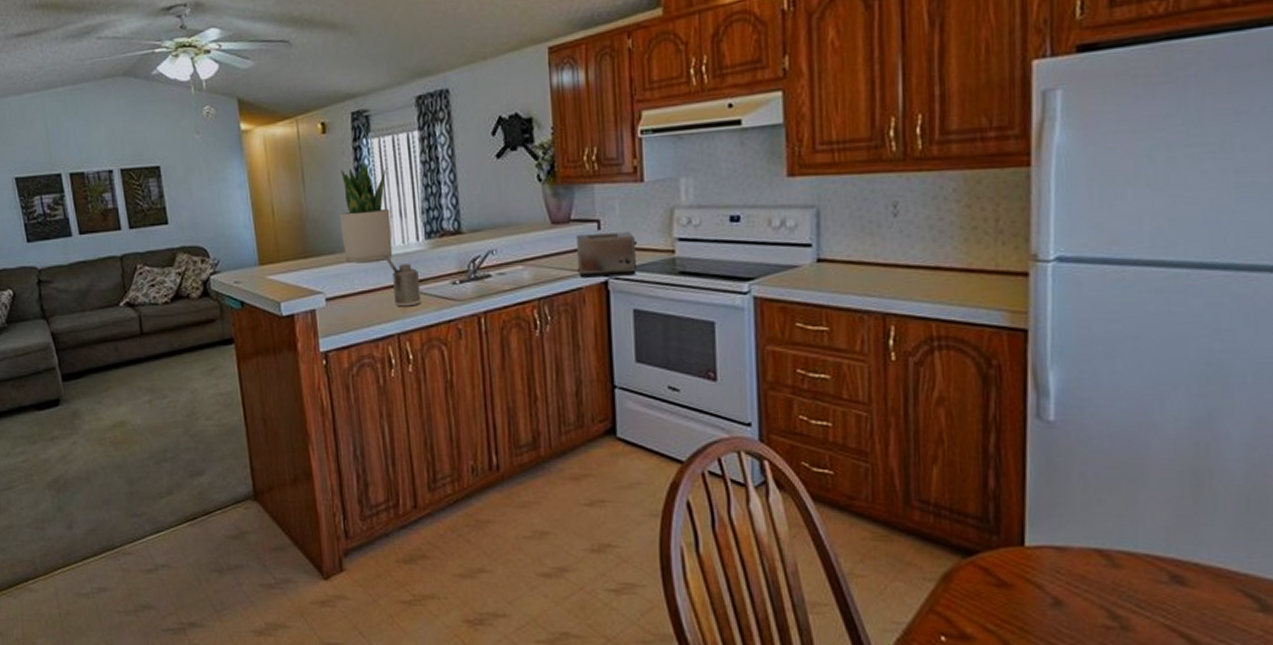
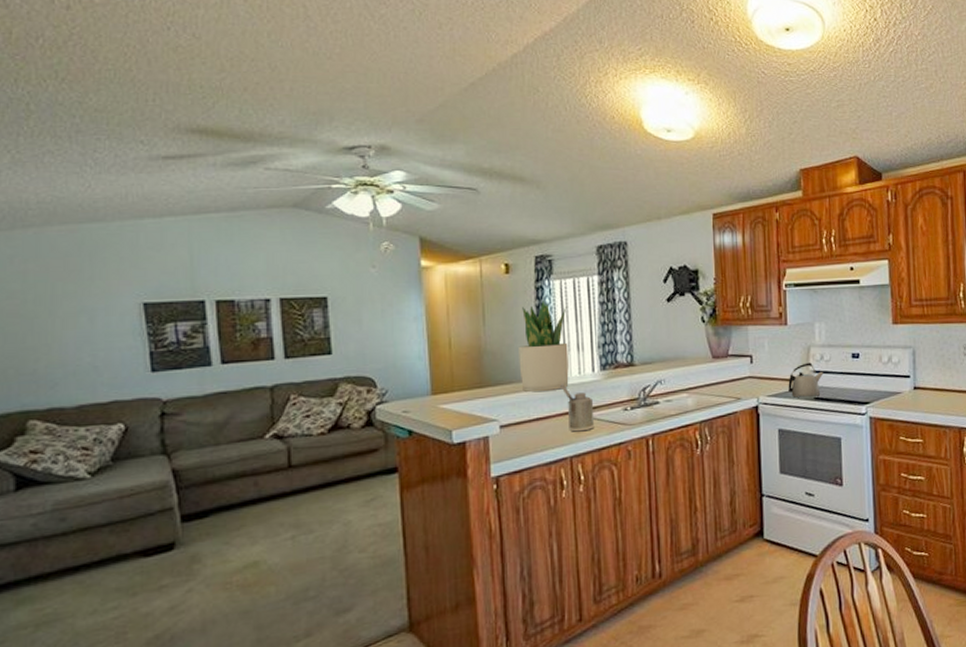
toaster: present [575,232,638,278] -> none [732,366,783,404]
kettle: none [645,228,692,271] -> present [788,362,824,398]

